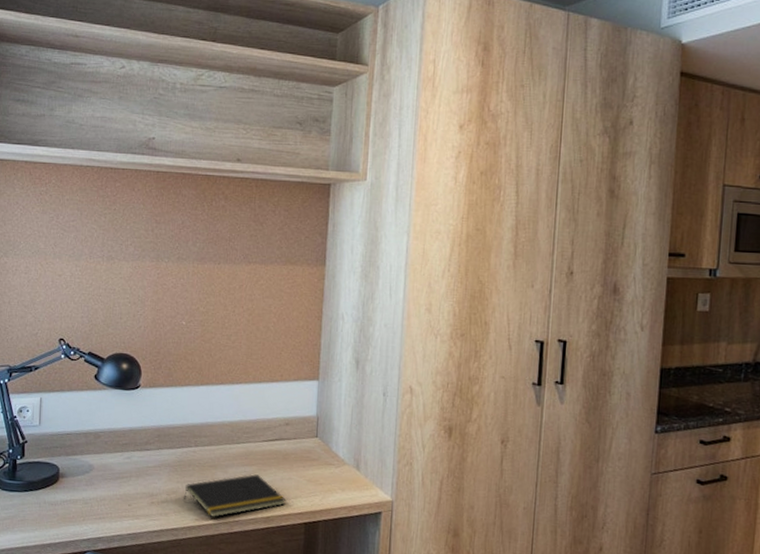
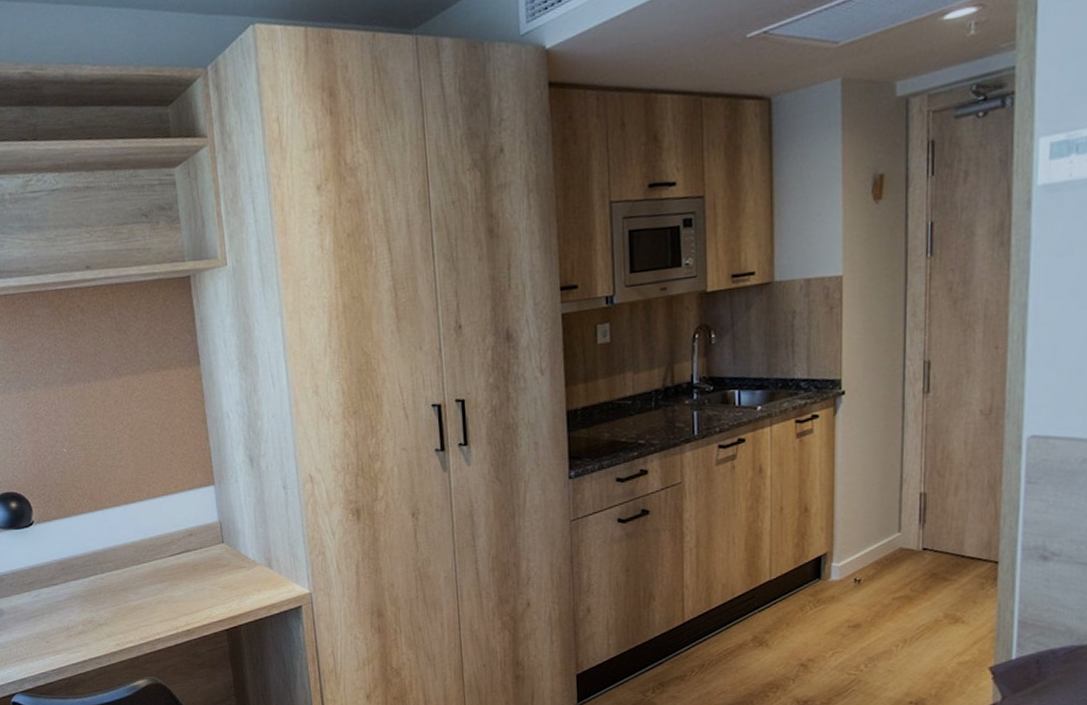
notepad: present [184,474,286,517] -> none [100,590,204,639]

